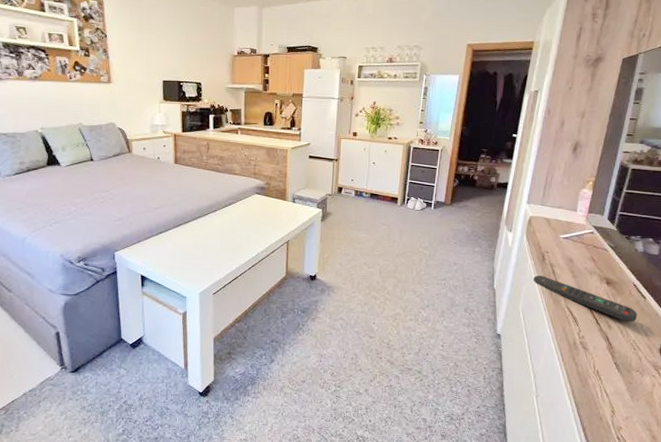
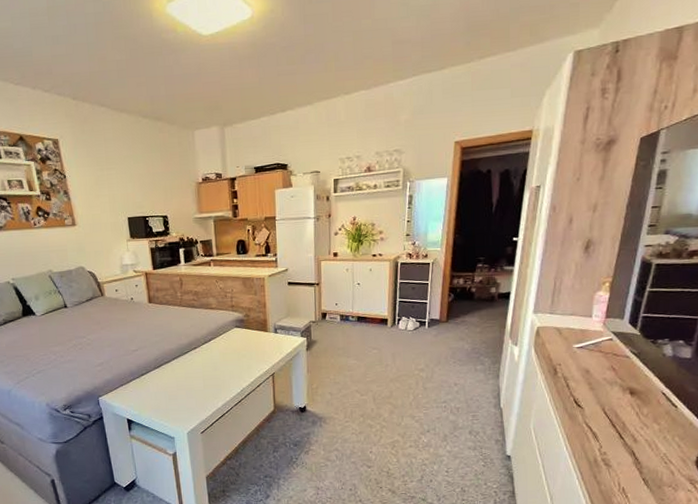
remote control: present [533,276,638,323] -> none [545,390,668,435]

